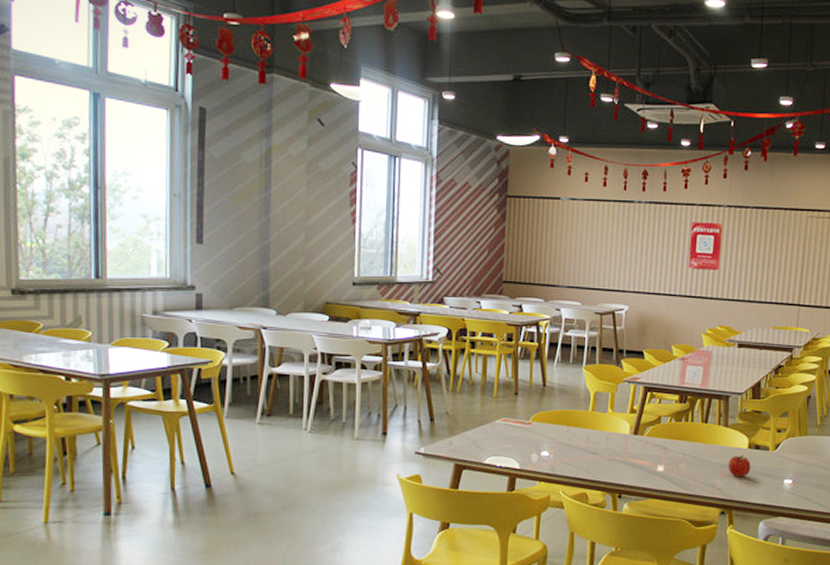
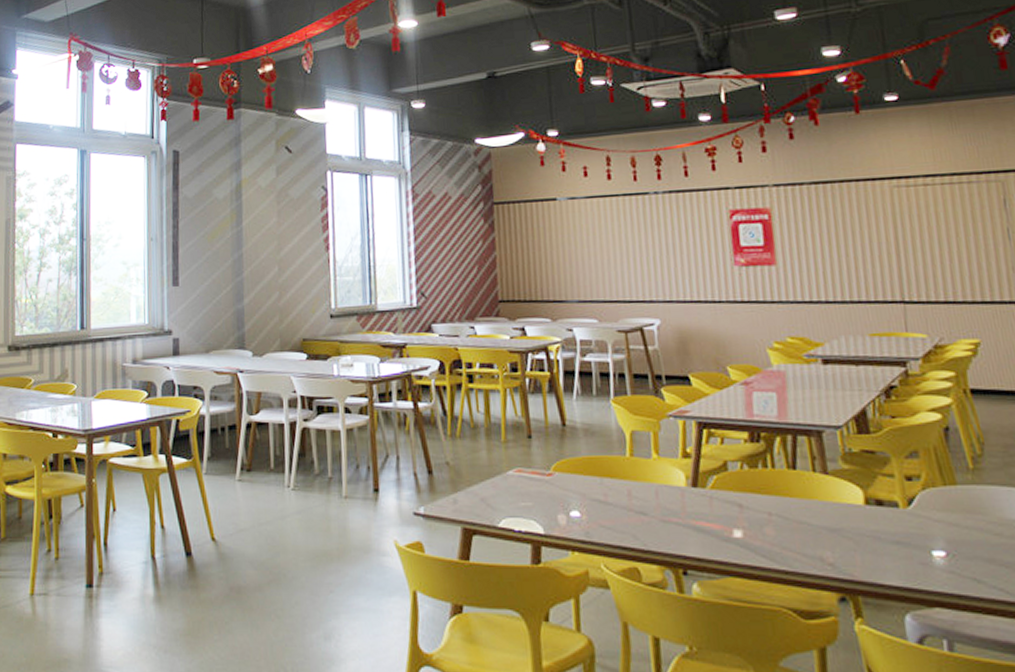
fruit: present [728,454,751,477] -> none [837,513,876,546]

